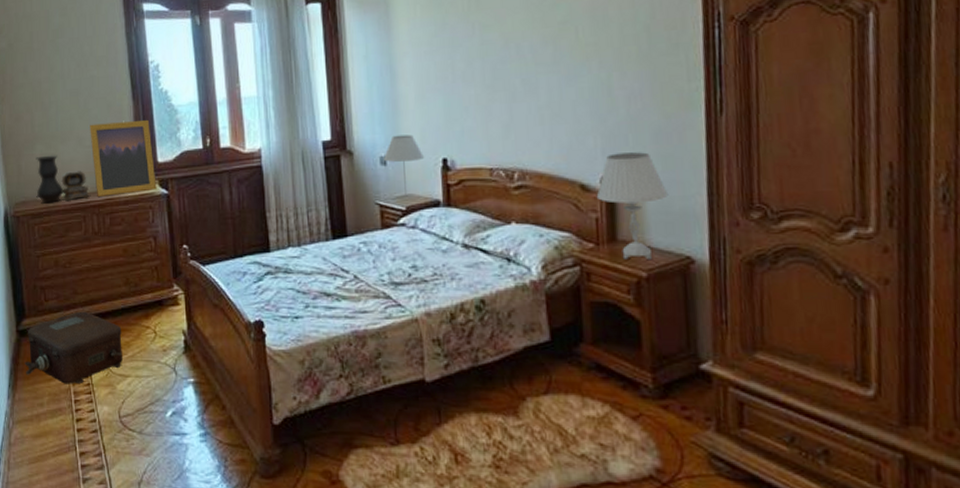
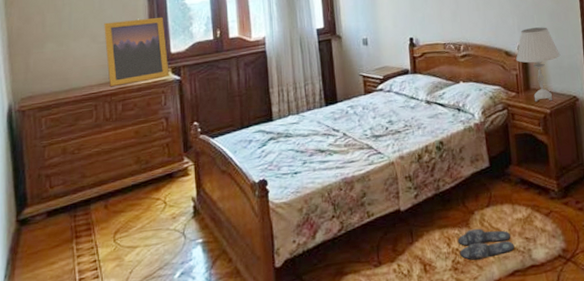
suitcase: present [25,311,122,384] -> none [24,192,131,265]
vase: present [36,155,63,204] -> none [46,51,74,97]
jewelry box: present [61,171,89,202] -> none [73,64,101,93]
lamp shade: present [383,134,425,195] -> none [365,21,397,67]
slippers: none [501,420,583,461] -> present [458,228,515,261]

